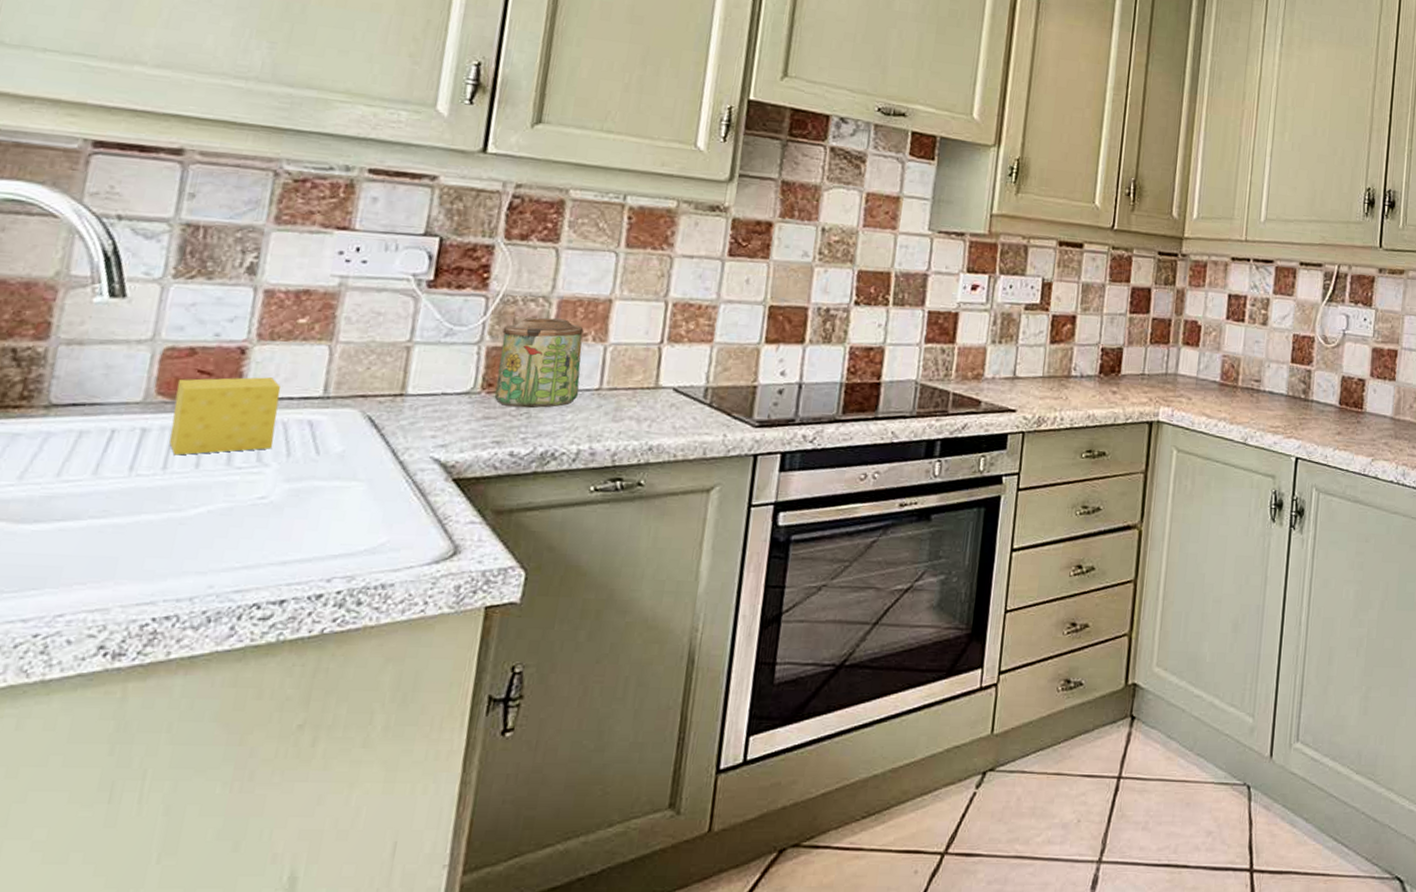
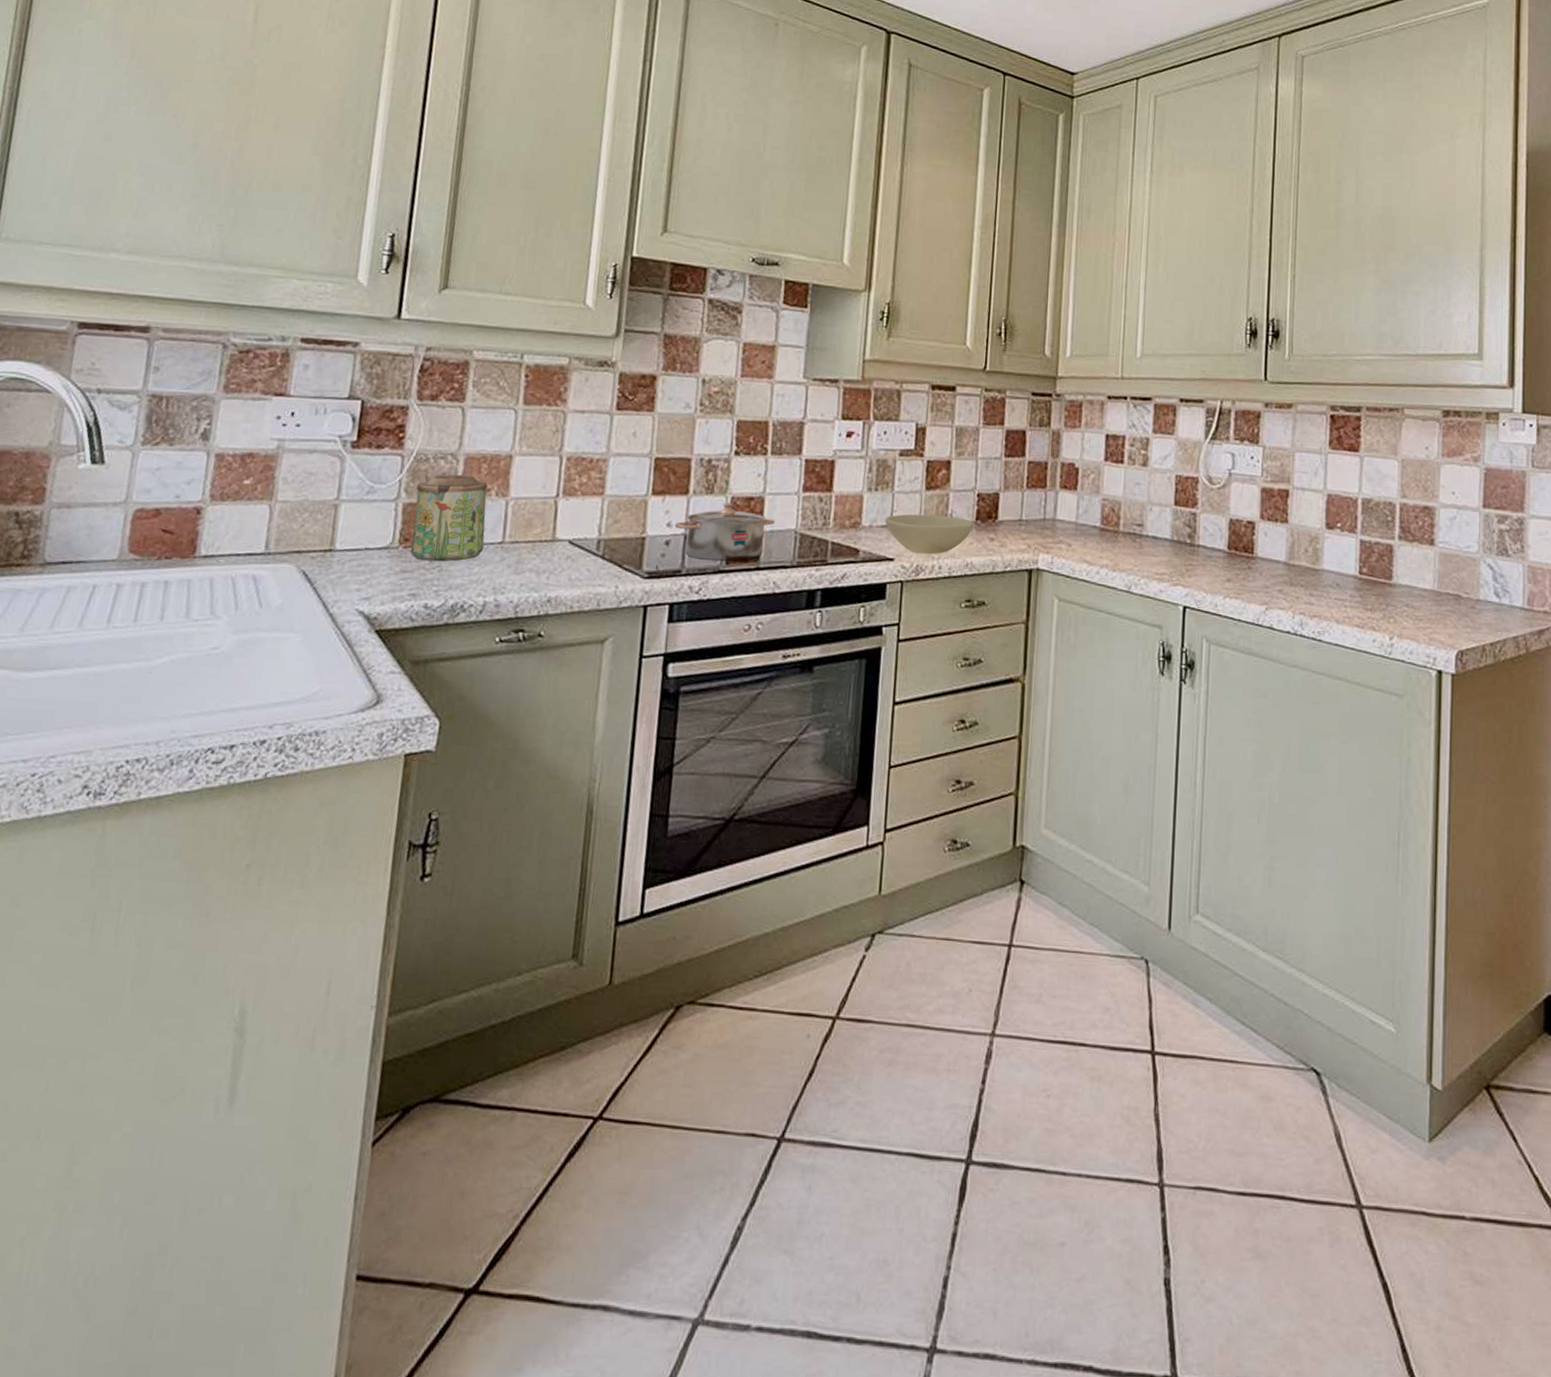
sponge: present [169,377,281,455] -> none [139,535,230,609]
cooking pot: none [789,352,896,411] -> present [674,502,776,561]
bowl: none [1008,367,1097,407] -> present [885,514,974,555]

